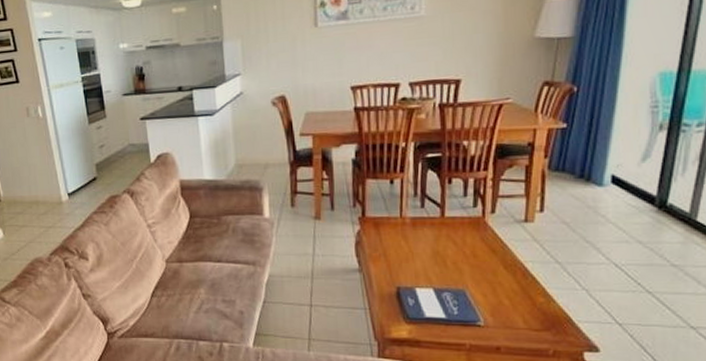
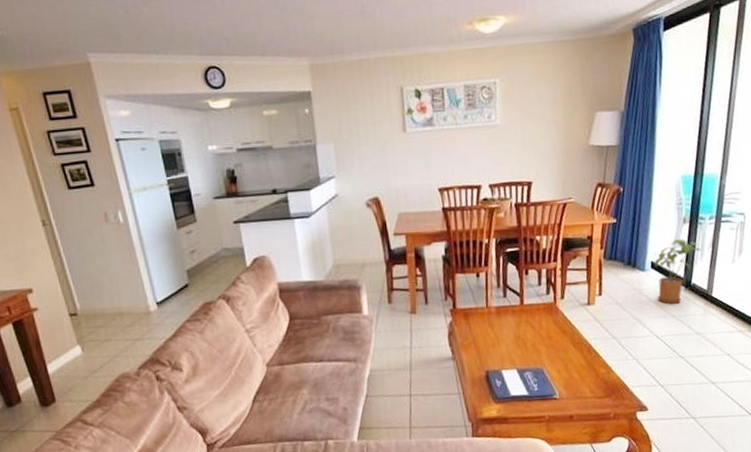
house plant: none [616,148,684,228] -> present [654,238,702,304]

